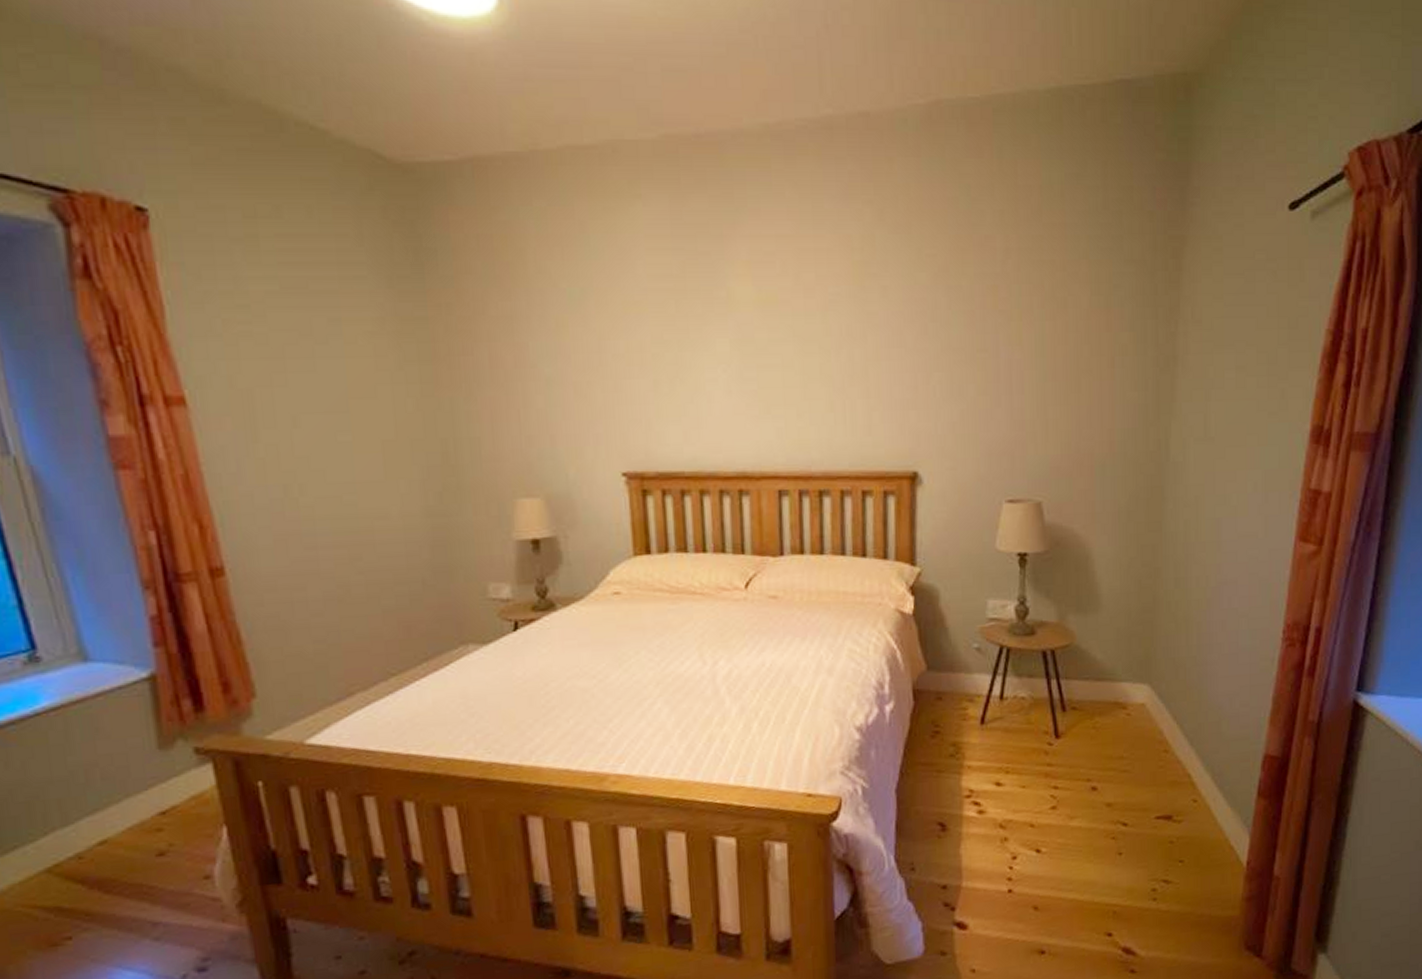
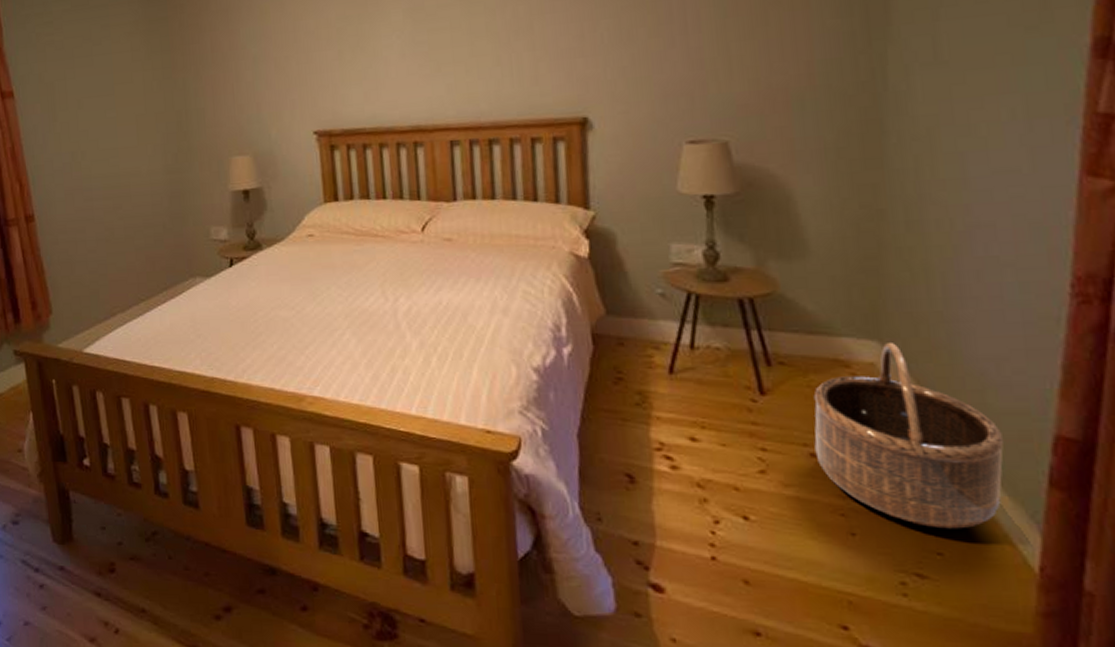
basket: none [1095,684,1231,840] -> present [813,341,1005,529]

